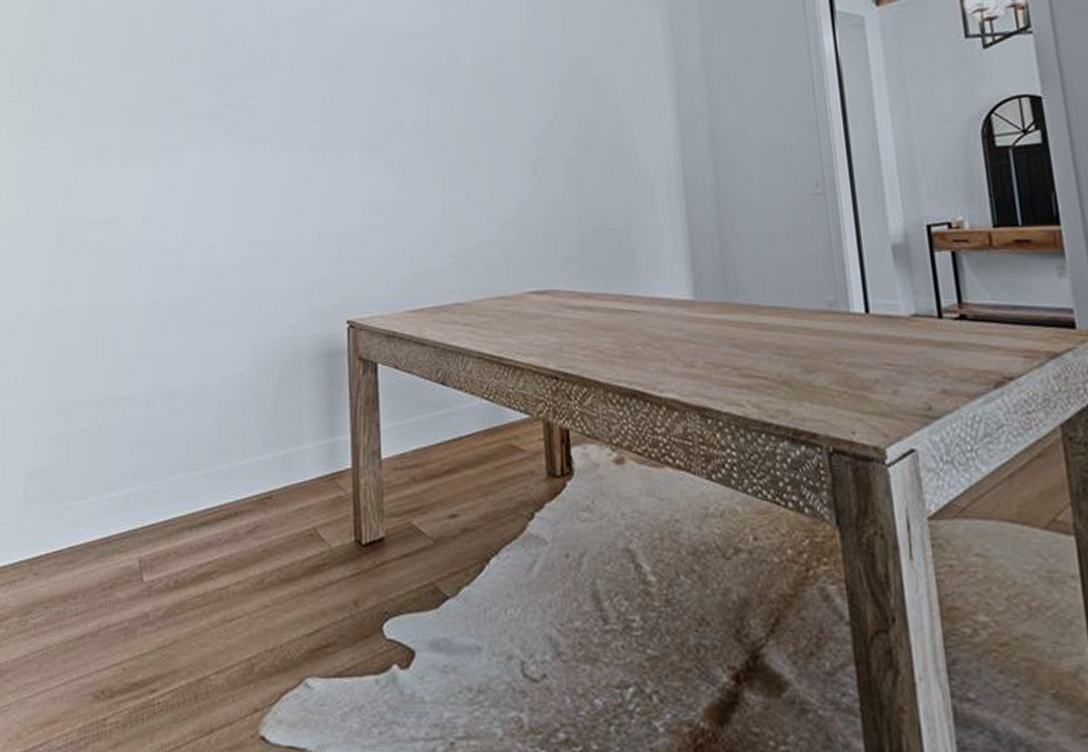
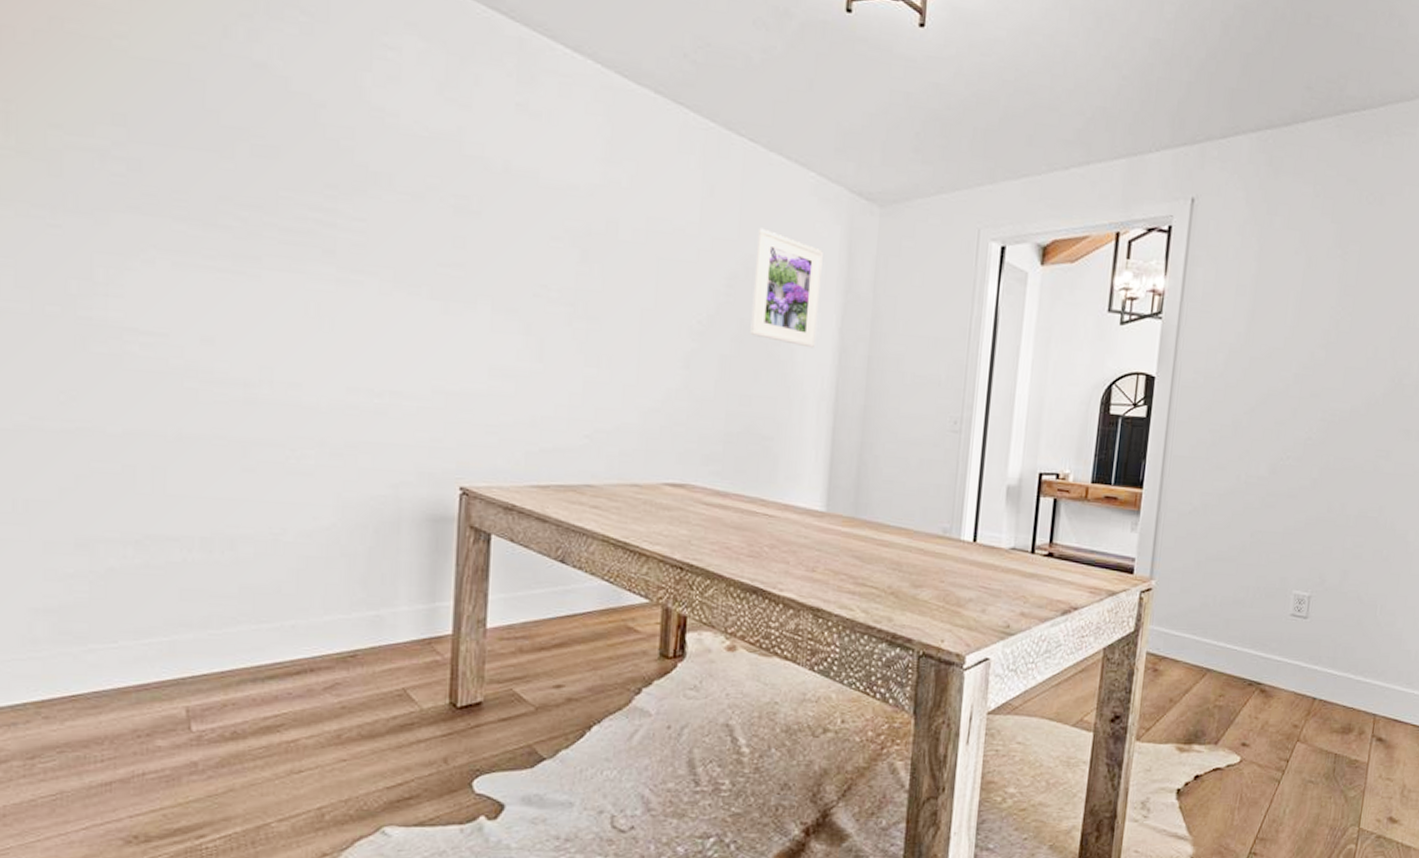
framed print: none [583,31,655,135] -> present [750,228,823,349]

